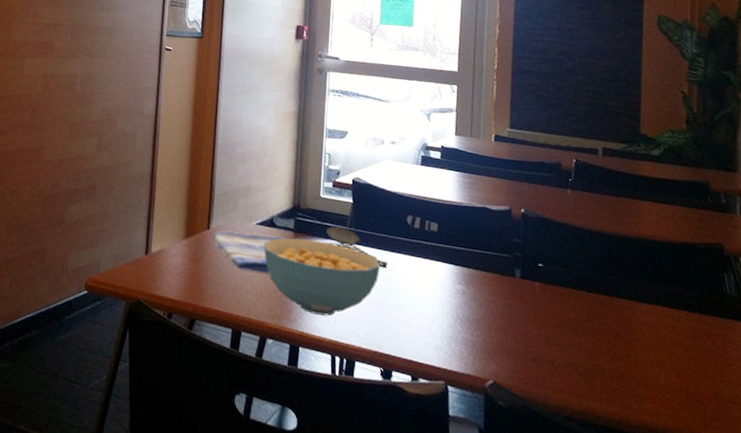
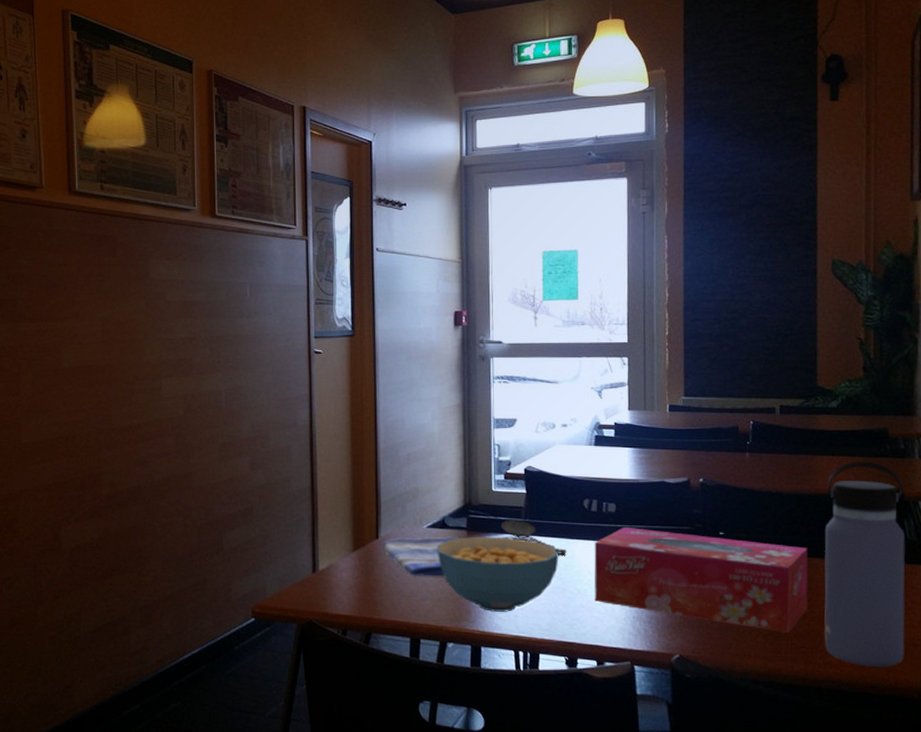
tissue box: none [412,247,626,373] -> present [594,527,808,633]
water bottle: none [640,210,725,422] -> present [824,461,905,667]

